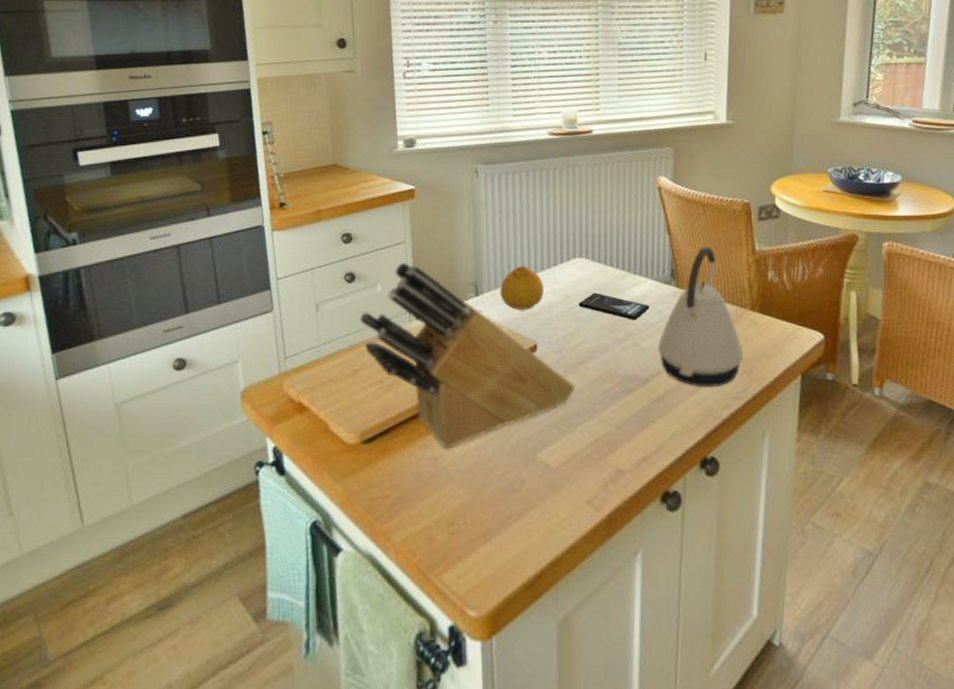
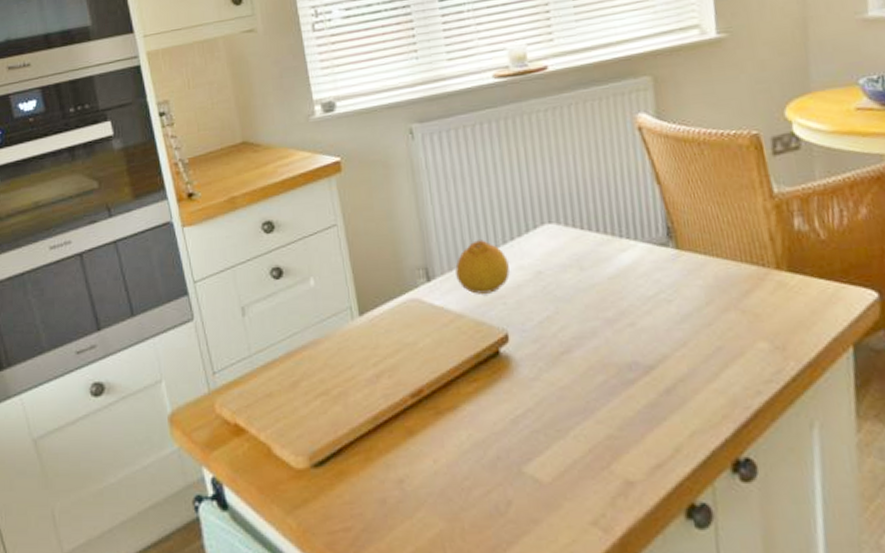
knife block: present [359,262,575,449] -> none [292,249,561,468]
smartphone: present [578,292,649,320] -> none [553,264,644,295]
kettle: present [658,247,743,388] -> none [660,194,773,371]

